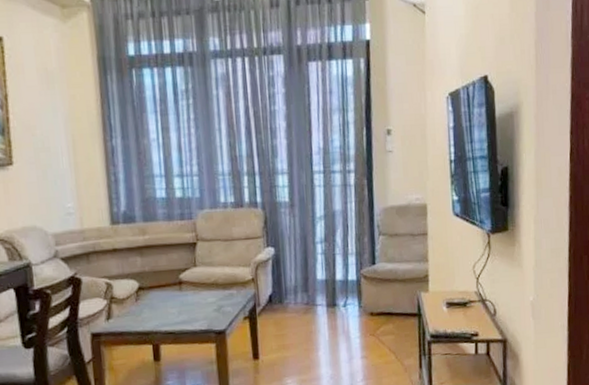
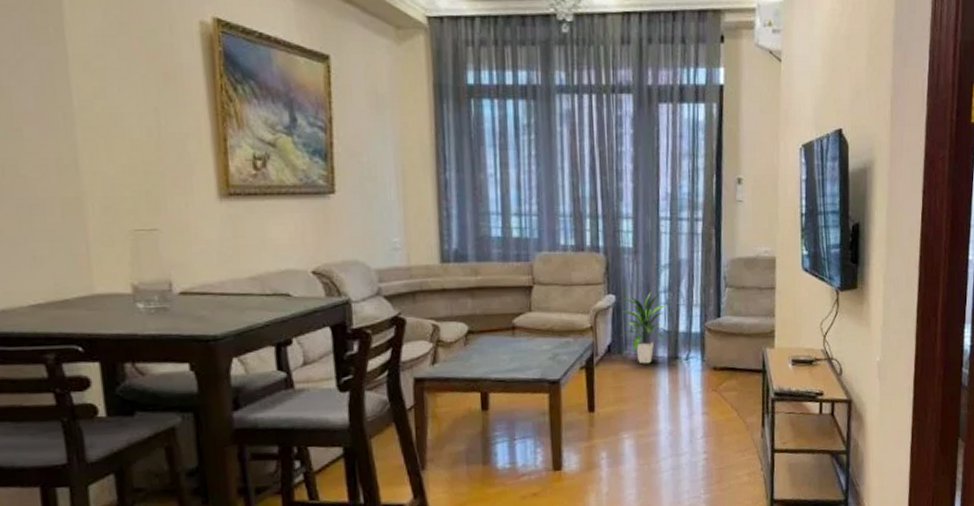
indoor plant: none [280,243,327,312] -> present [620,291,669,364]

